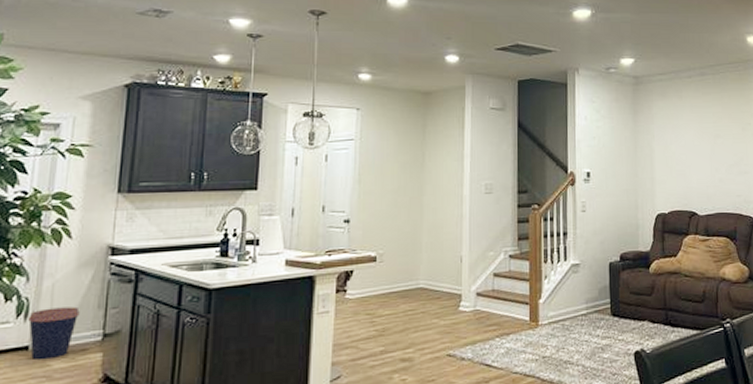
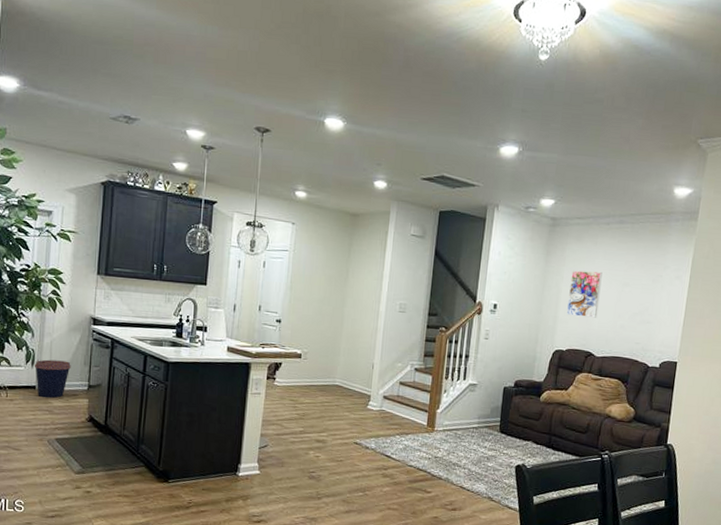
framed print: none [662,125,695,175] -> present [567,270,603,318]

